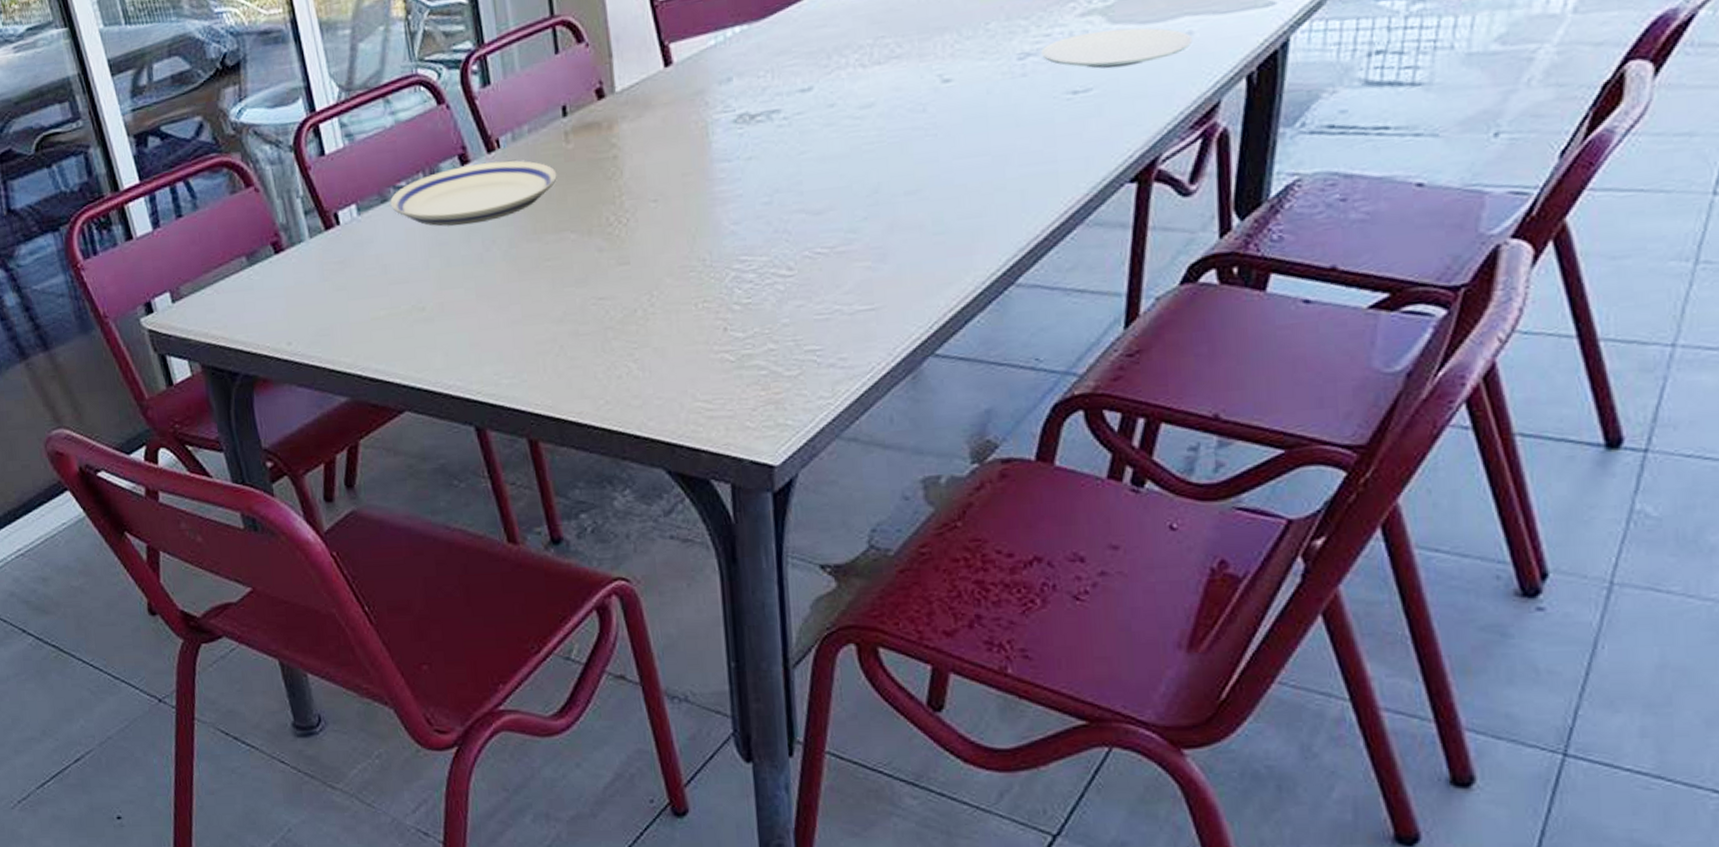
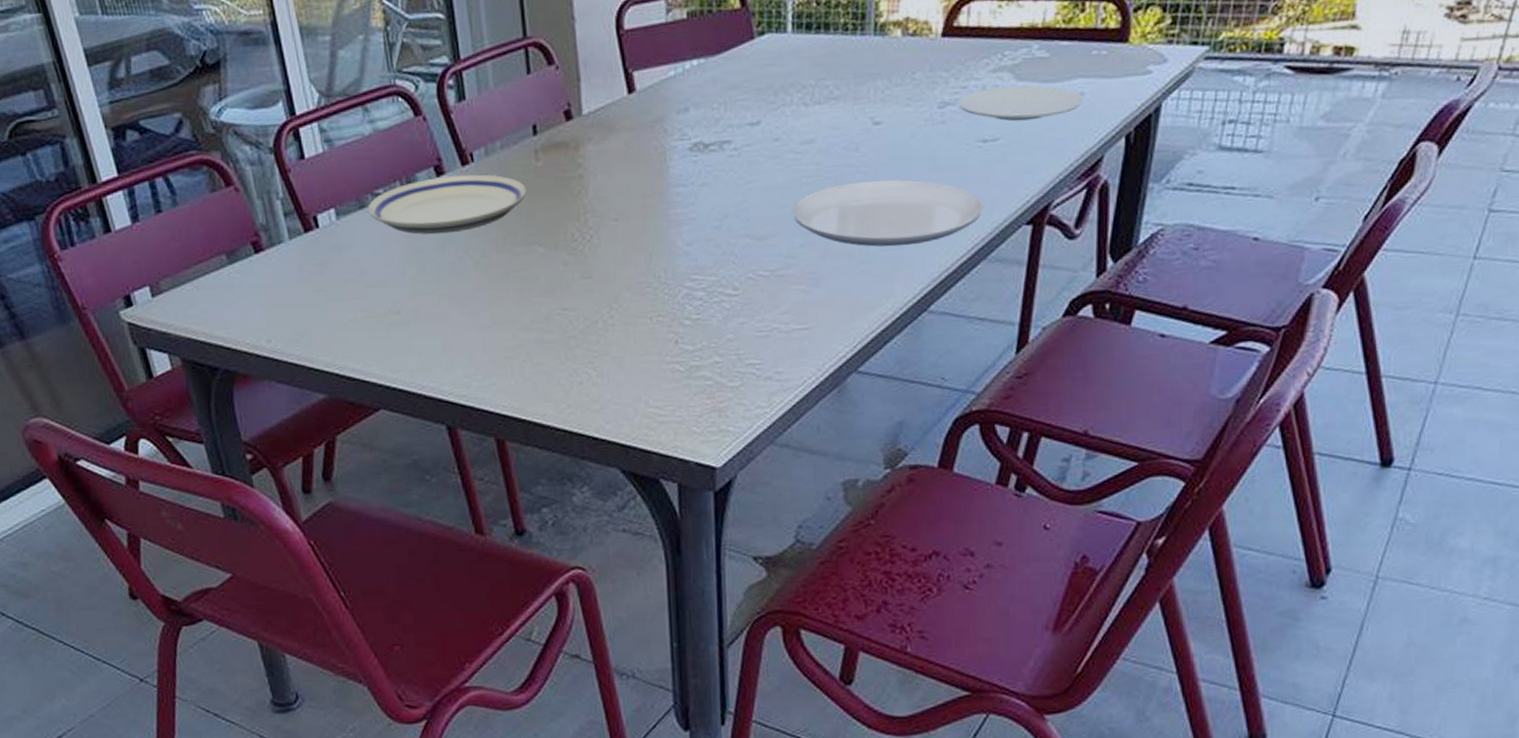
plate: none [852,140,1078,216] -> present [792,179,985,247]

